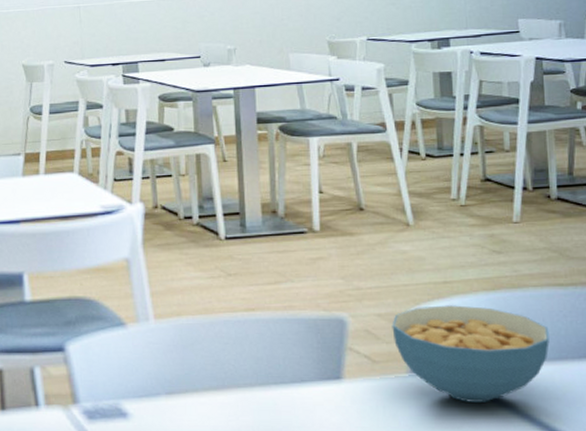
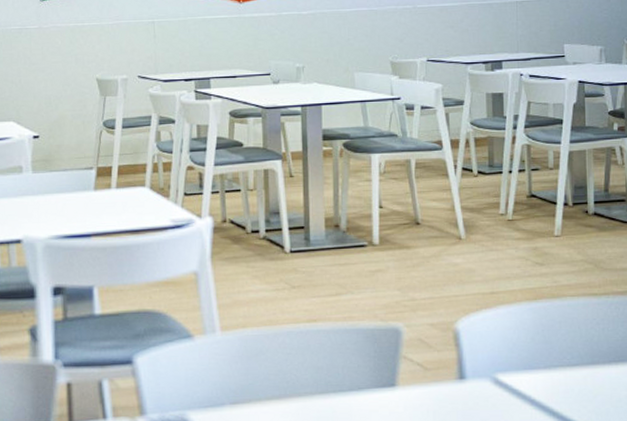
cereal bowl: present [392,305,550,402] -> none [443,314,584,406]

